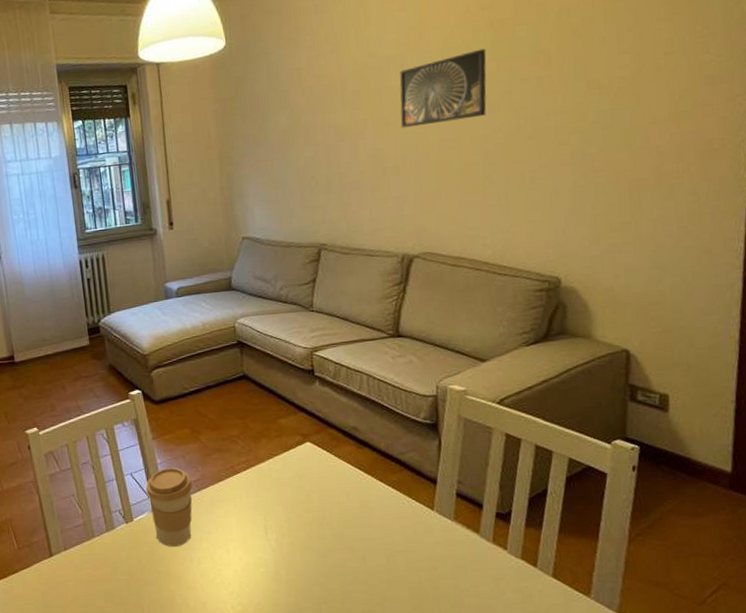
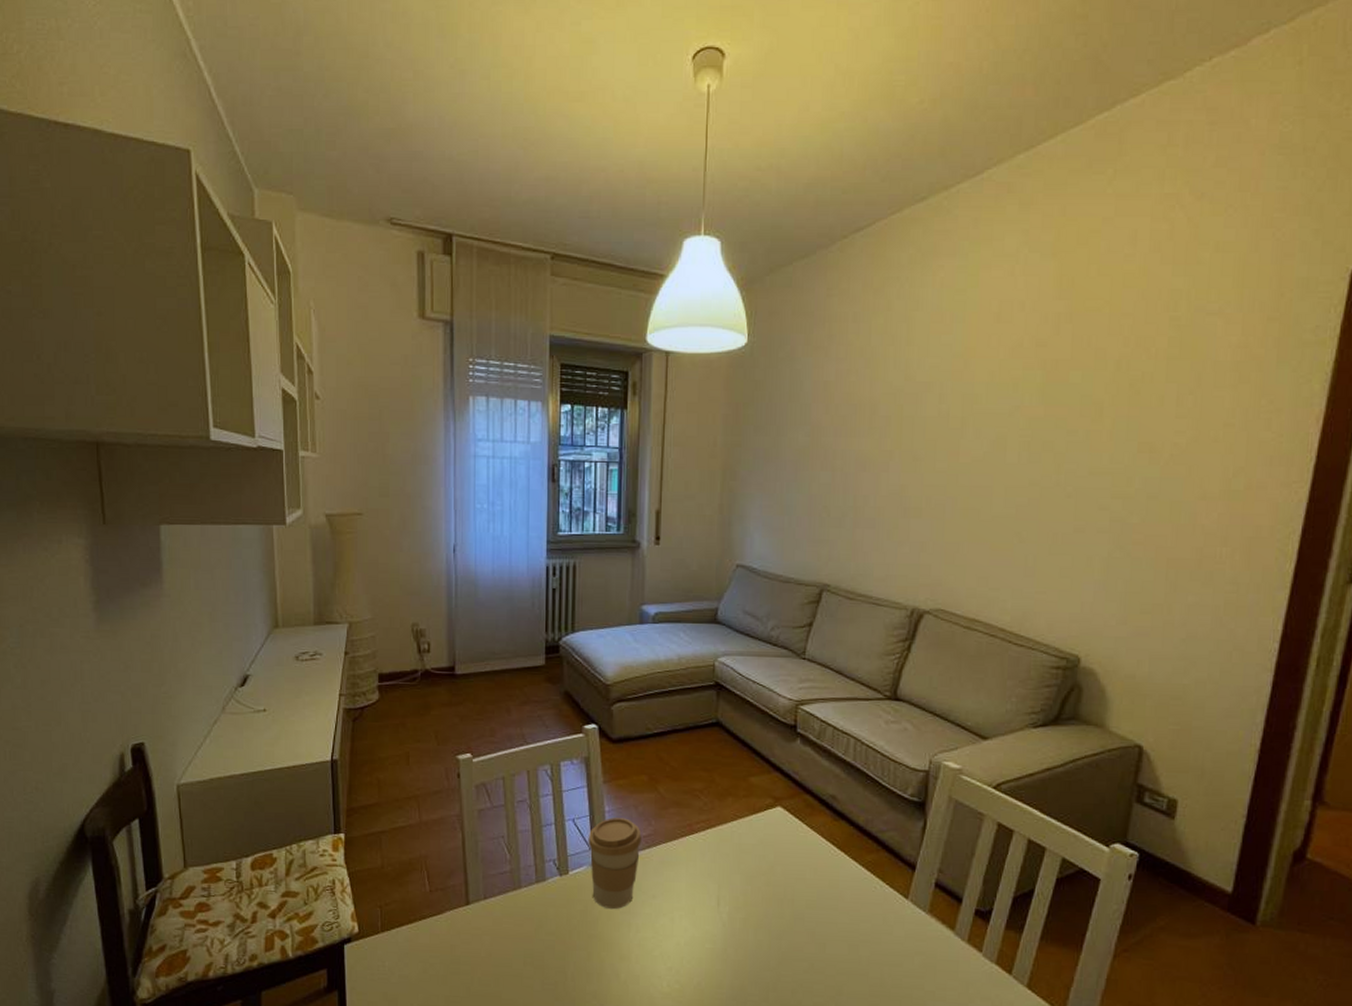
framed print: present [399,48,487,128] -> none [930,389,1035,466]

